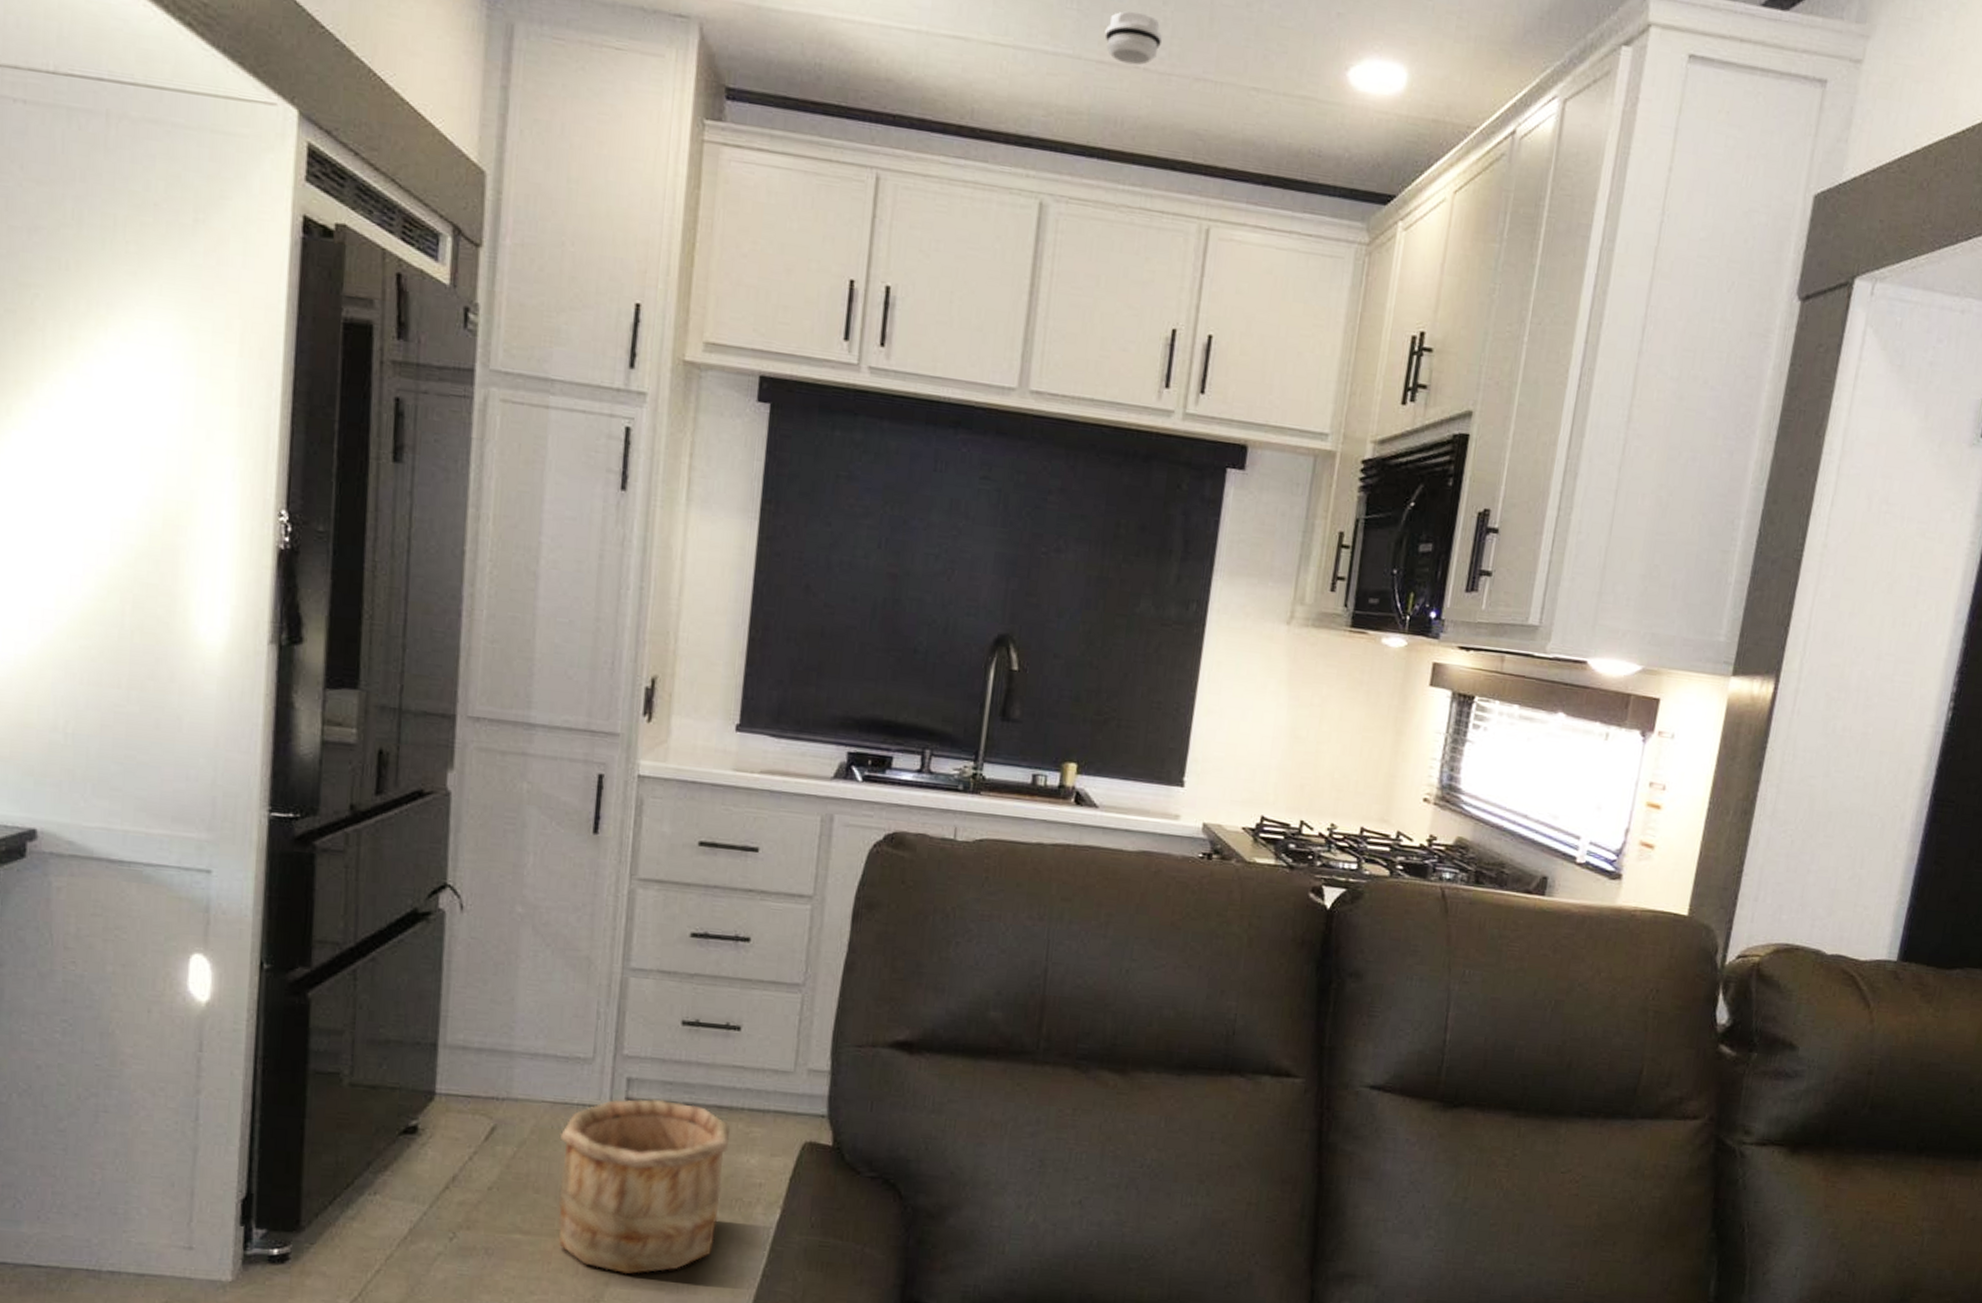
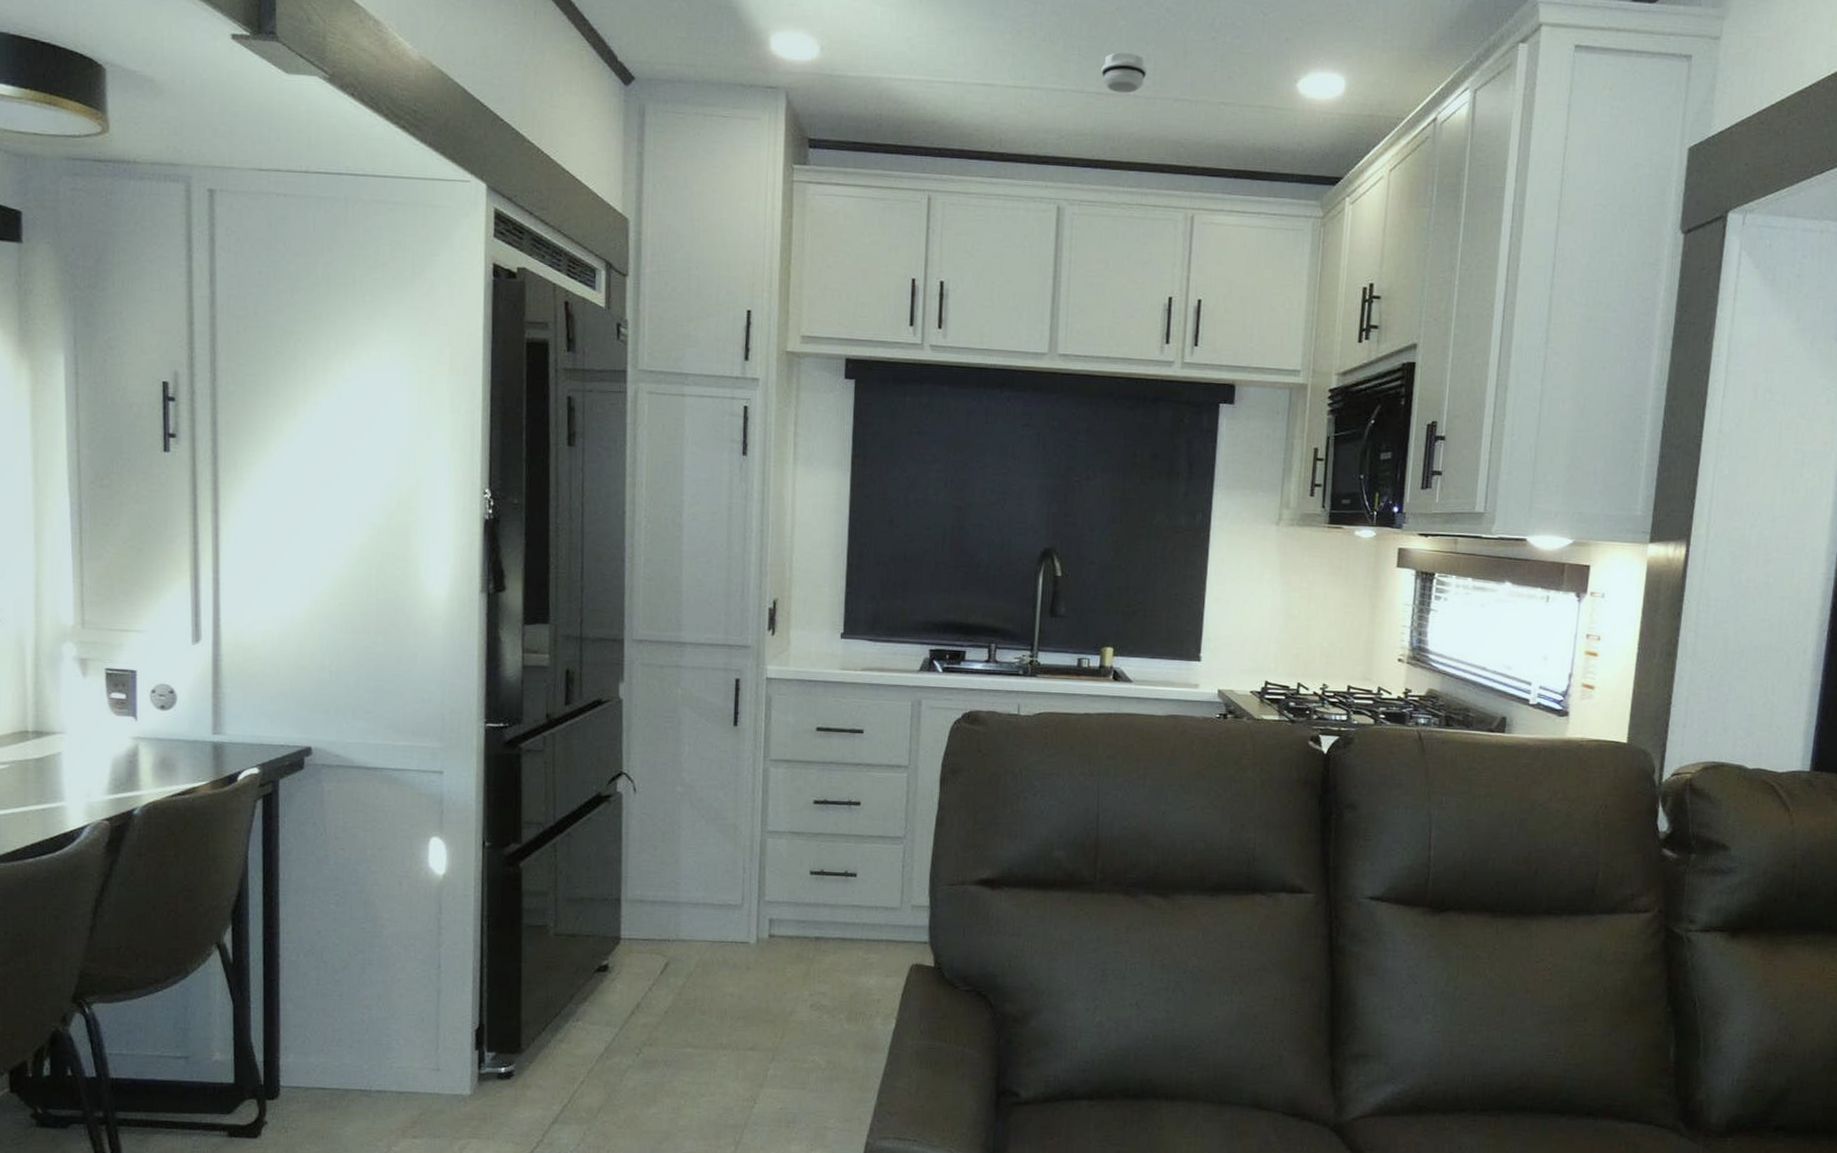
wooden bucket: present [558,1099,731,1275] -> none [718,935,853,1078]

